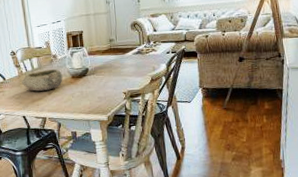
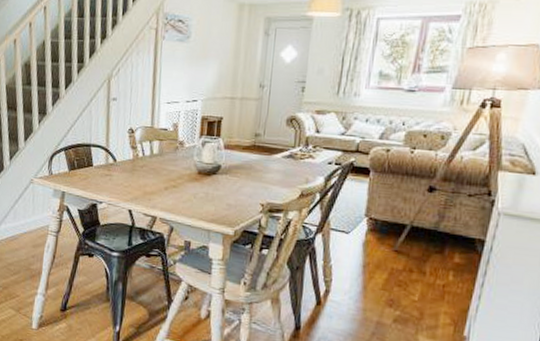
bowl: present [22,69,63,91] -> none [135,158,187,184]

